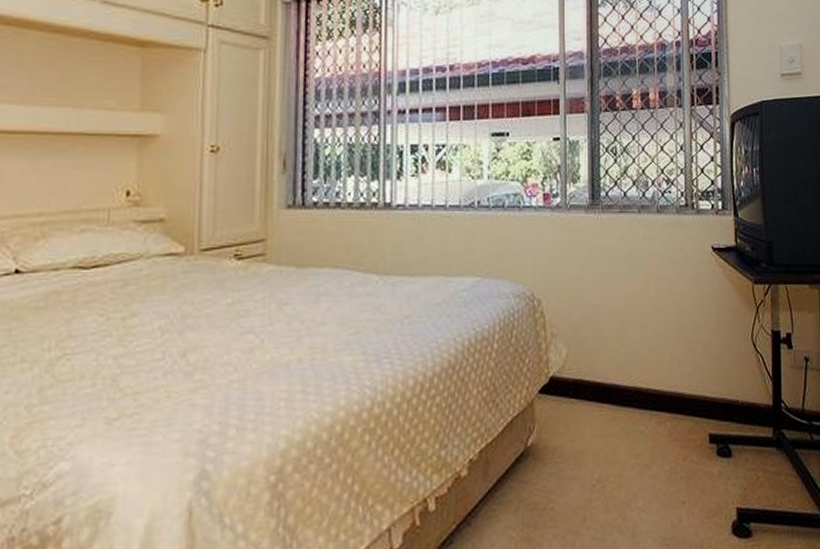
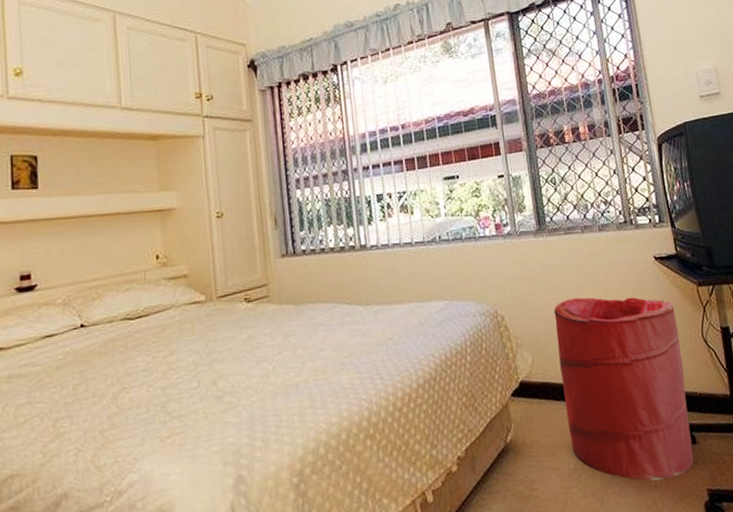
laundry hamper: none [596,286,728,497] -> present [554,297,694,481]

